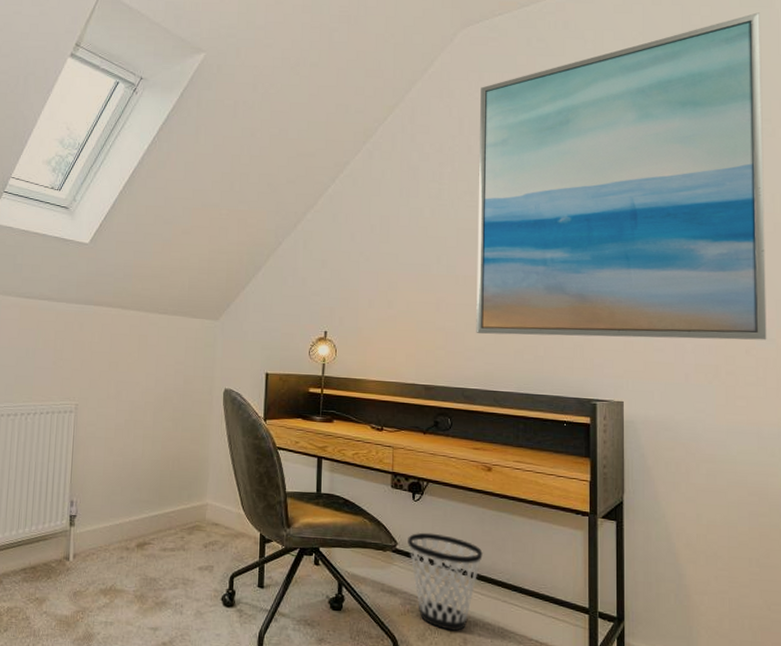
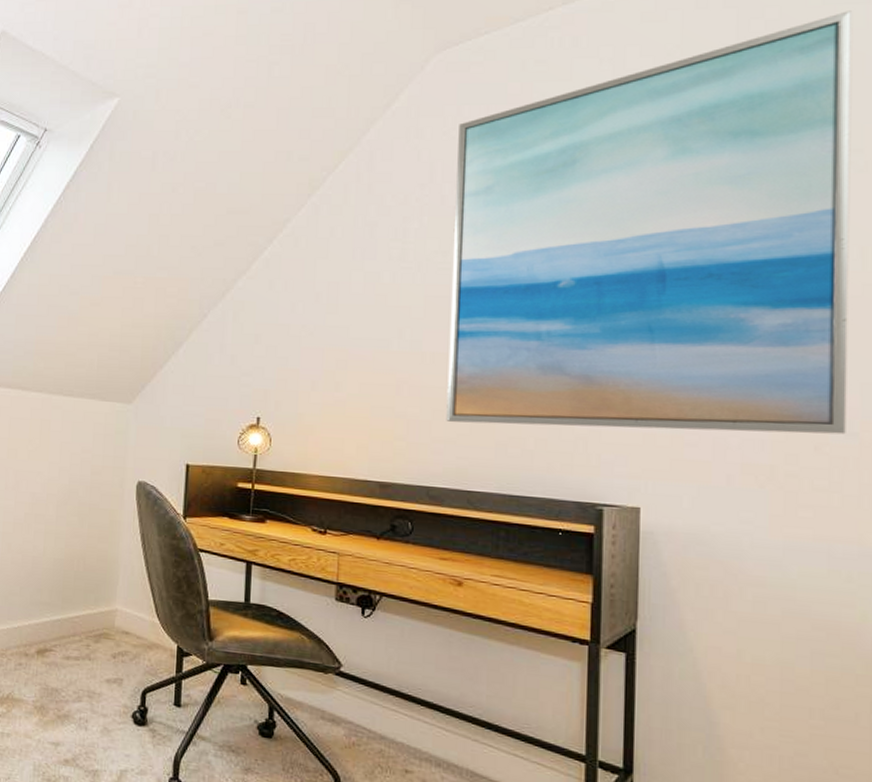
wastebasket: present [408,532,483,631] -> none [355,654,449,771]

